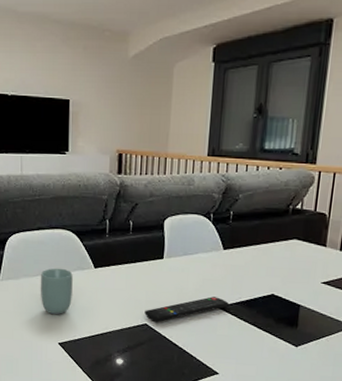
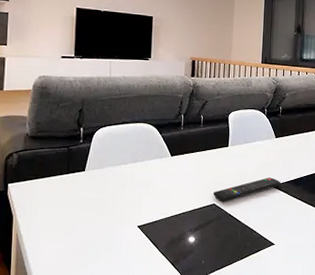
cup: present [40,268,73,314] -> none [122,157,152,199]

